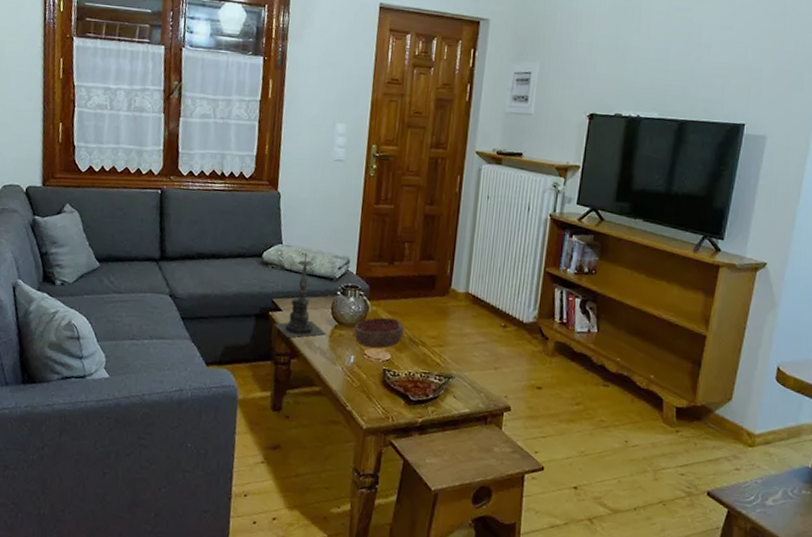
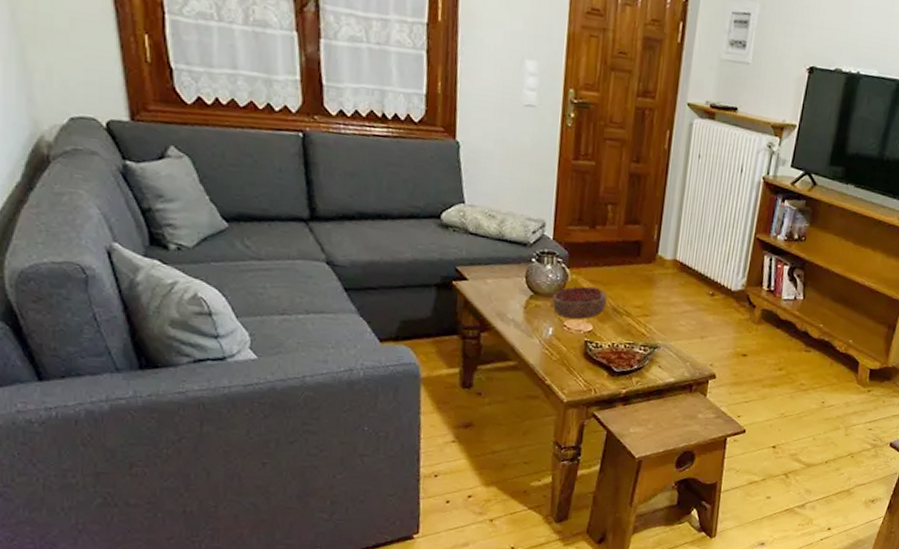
candle holder: present [274,251,326,338] -> none [459,212,520,310]

